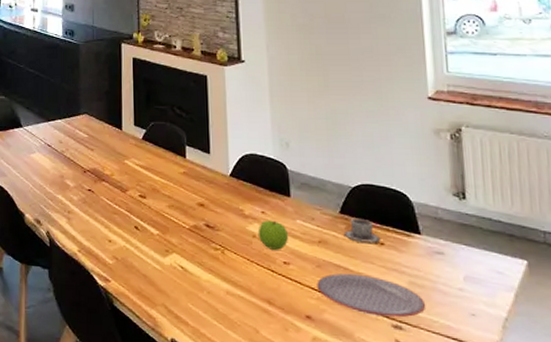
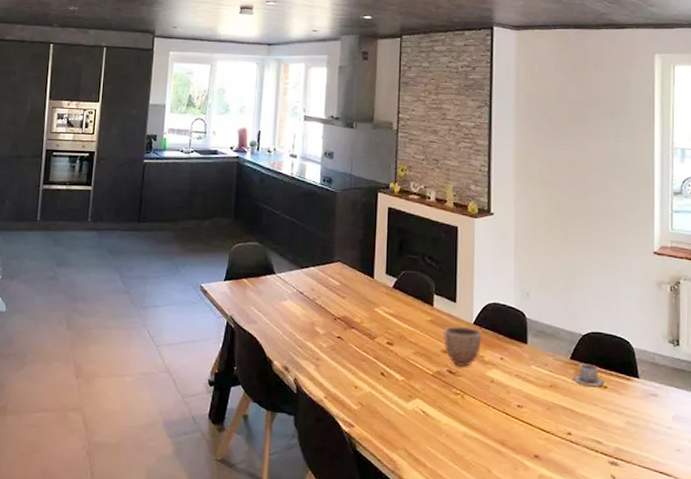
decorative bowl: none [197,178,241,221] -> present [442,326,482,367]
apple: present [257,220,289,251] -> none [495,366,524,395]
plate: present [317,273,426,318] -> none [546,414,639,455]

